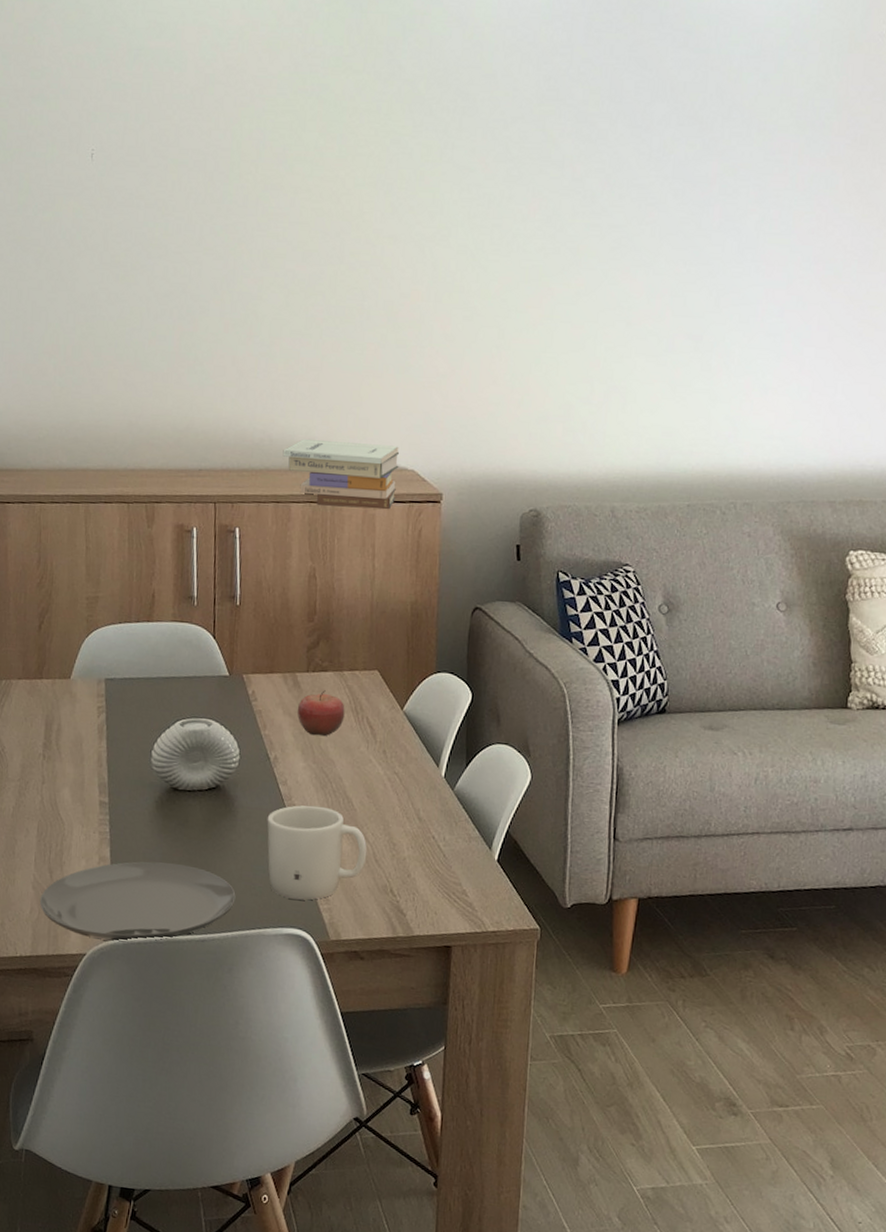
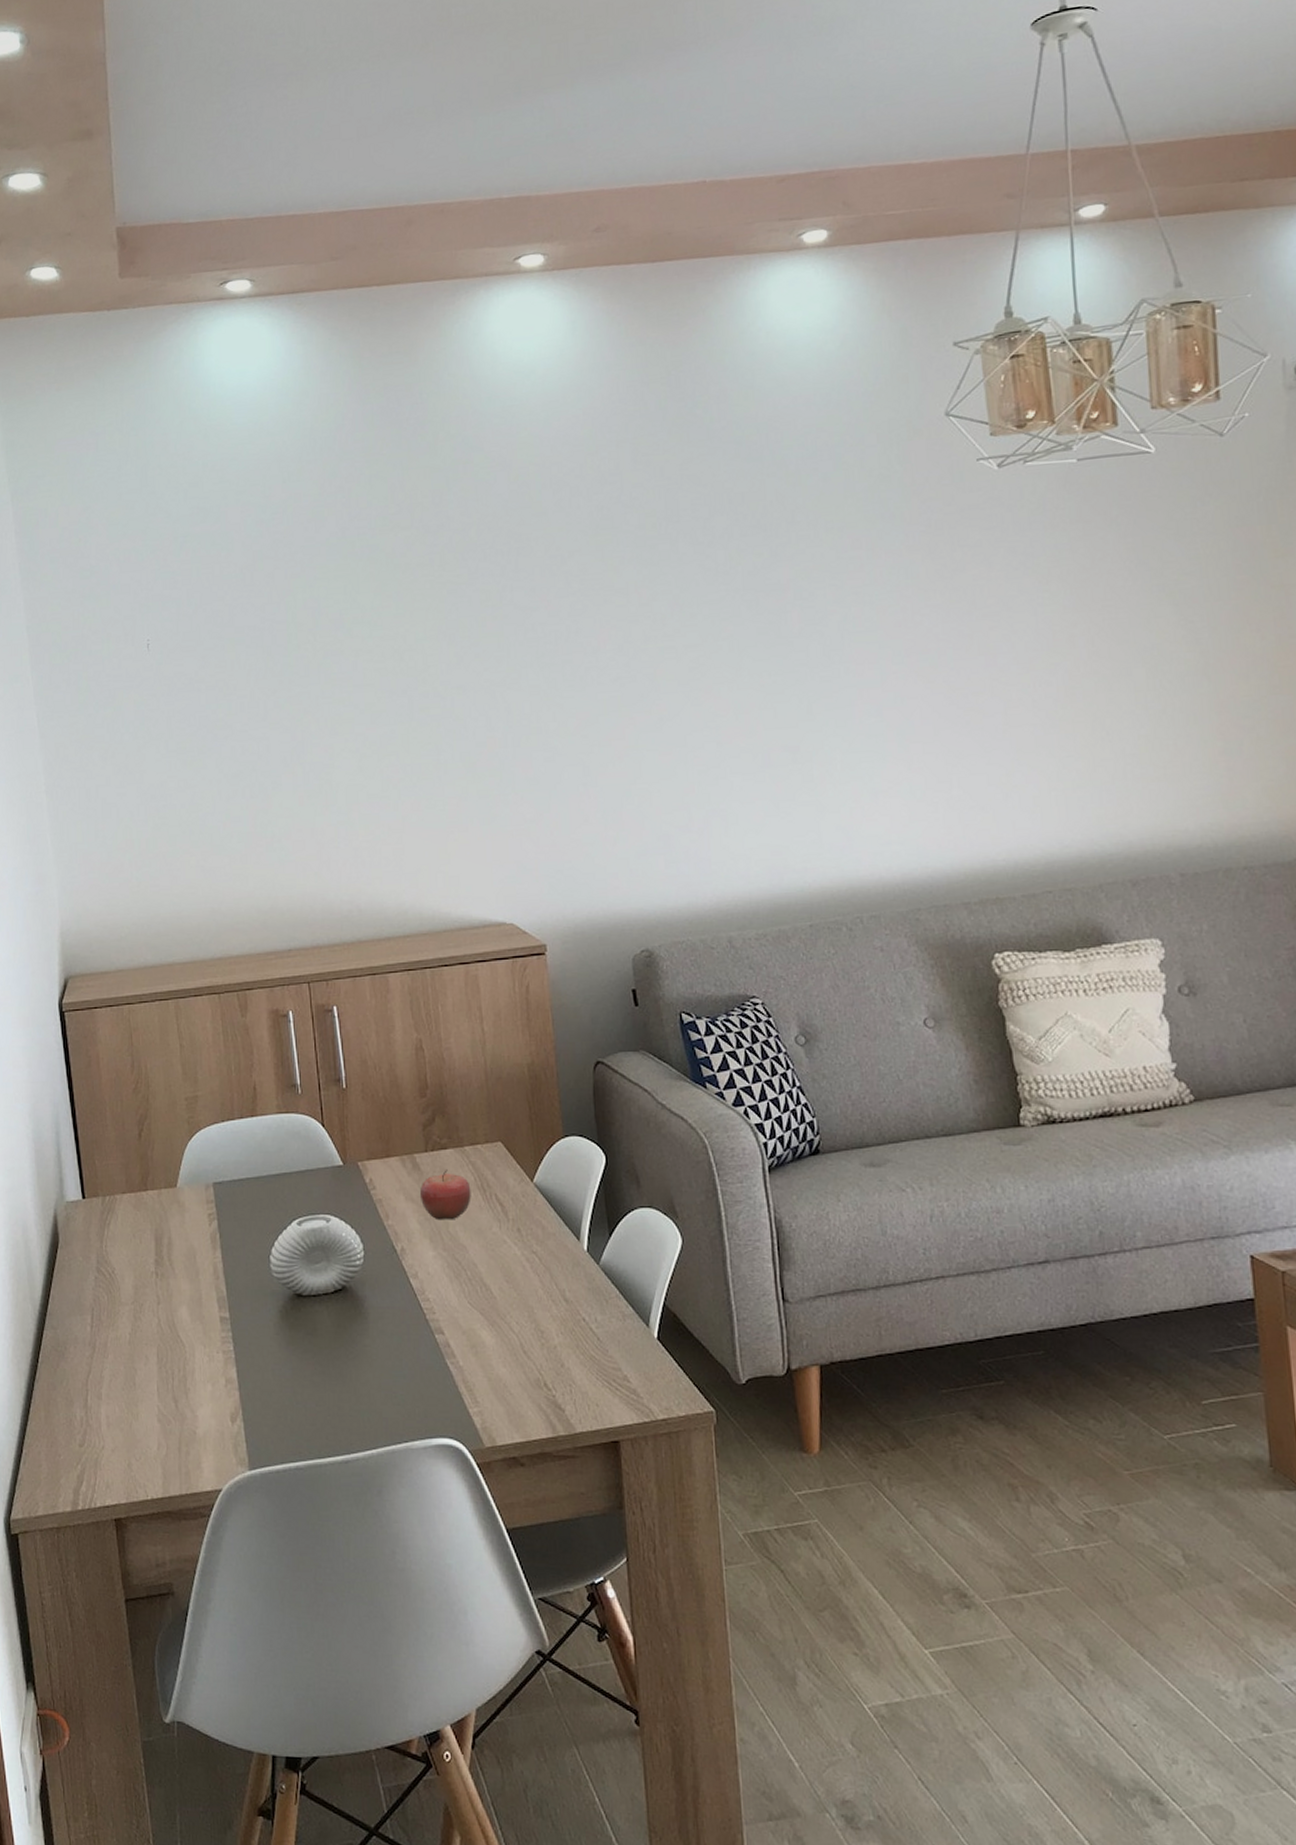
plate: present [40,861,236,943] -> none [167,1378,377,1472]
mug: present [266,805,368,901] -> none [401,1298,514,1405]
books: present [282,439,400,510] -> none [373,900,497,972]

